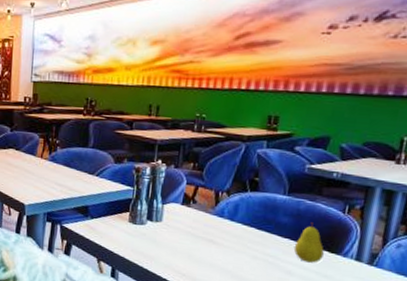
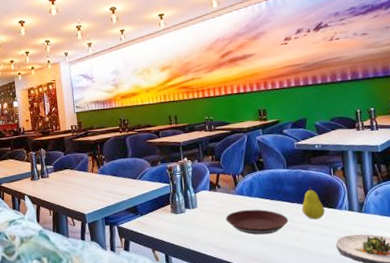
plate: none [194,234,274,269] -> present [225,209,289,235]

